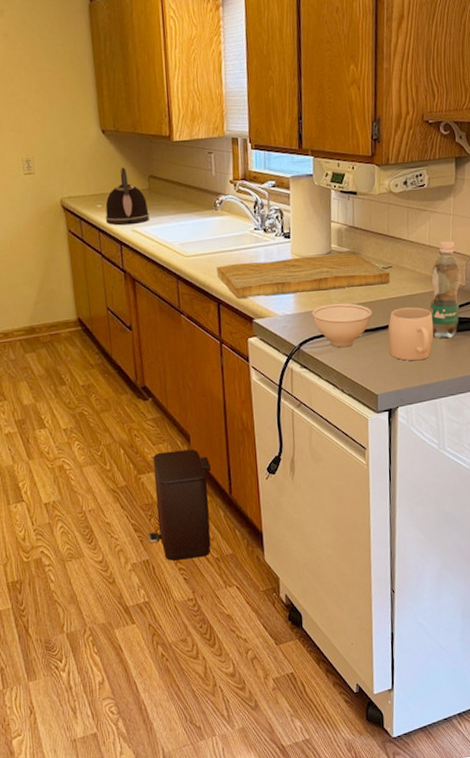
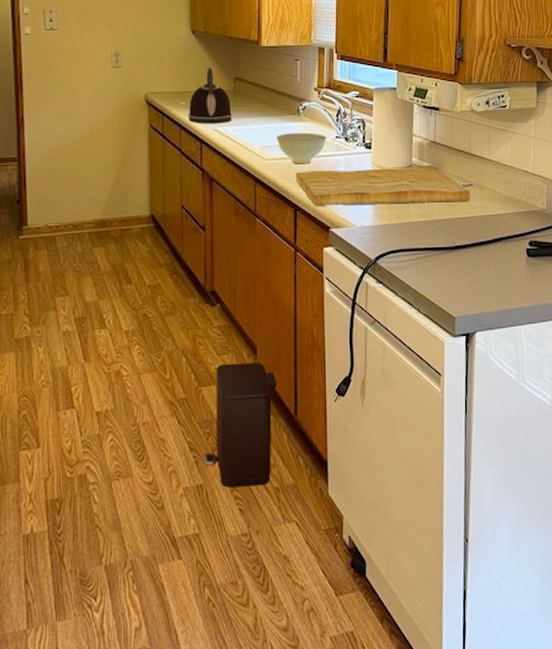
bowl: none [195,226,246,259] -> present [277,132,327,164]
bowl: present [312,303,373,348] -> none [390,218,452,265]
mug: present [388,307,434,361] -> none [467,227,514,284]
bottle: present [429,240,461,339] -> none [510,162,542,263]

